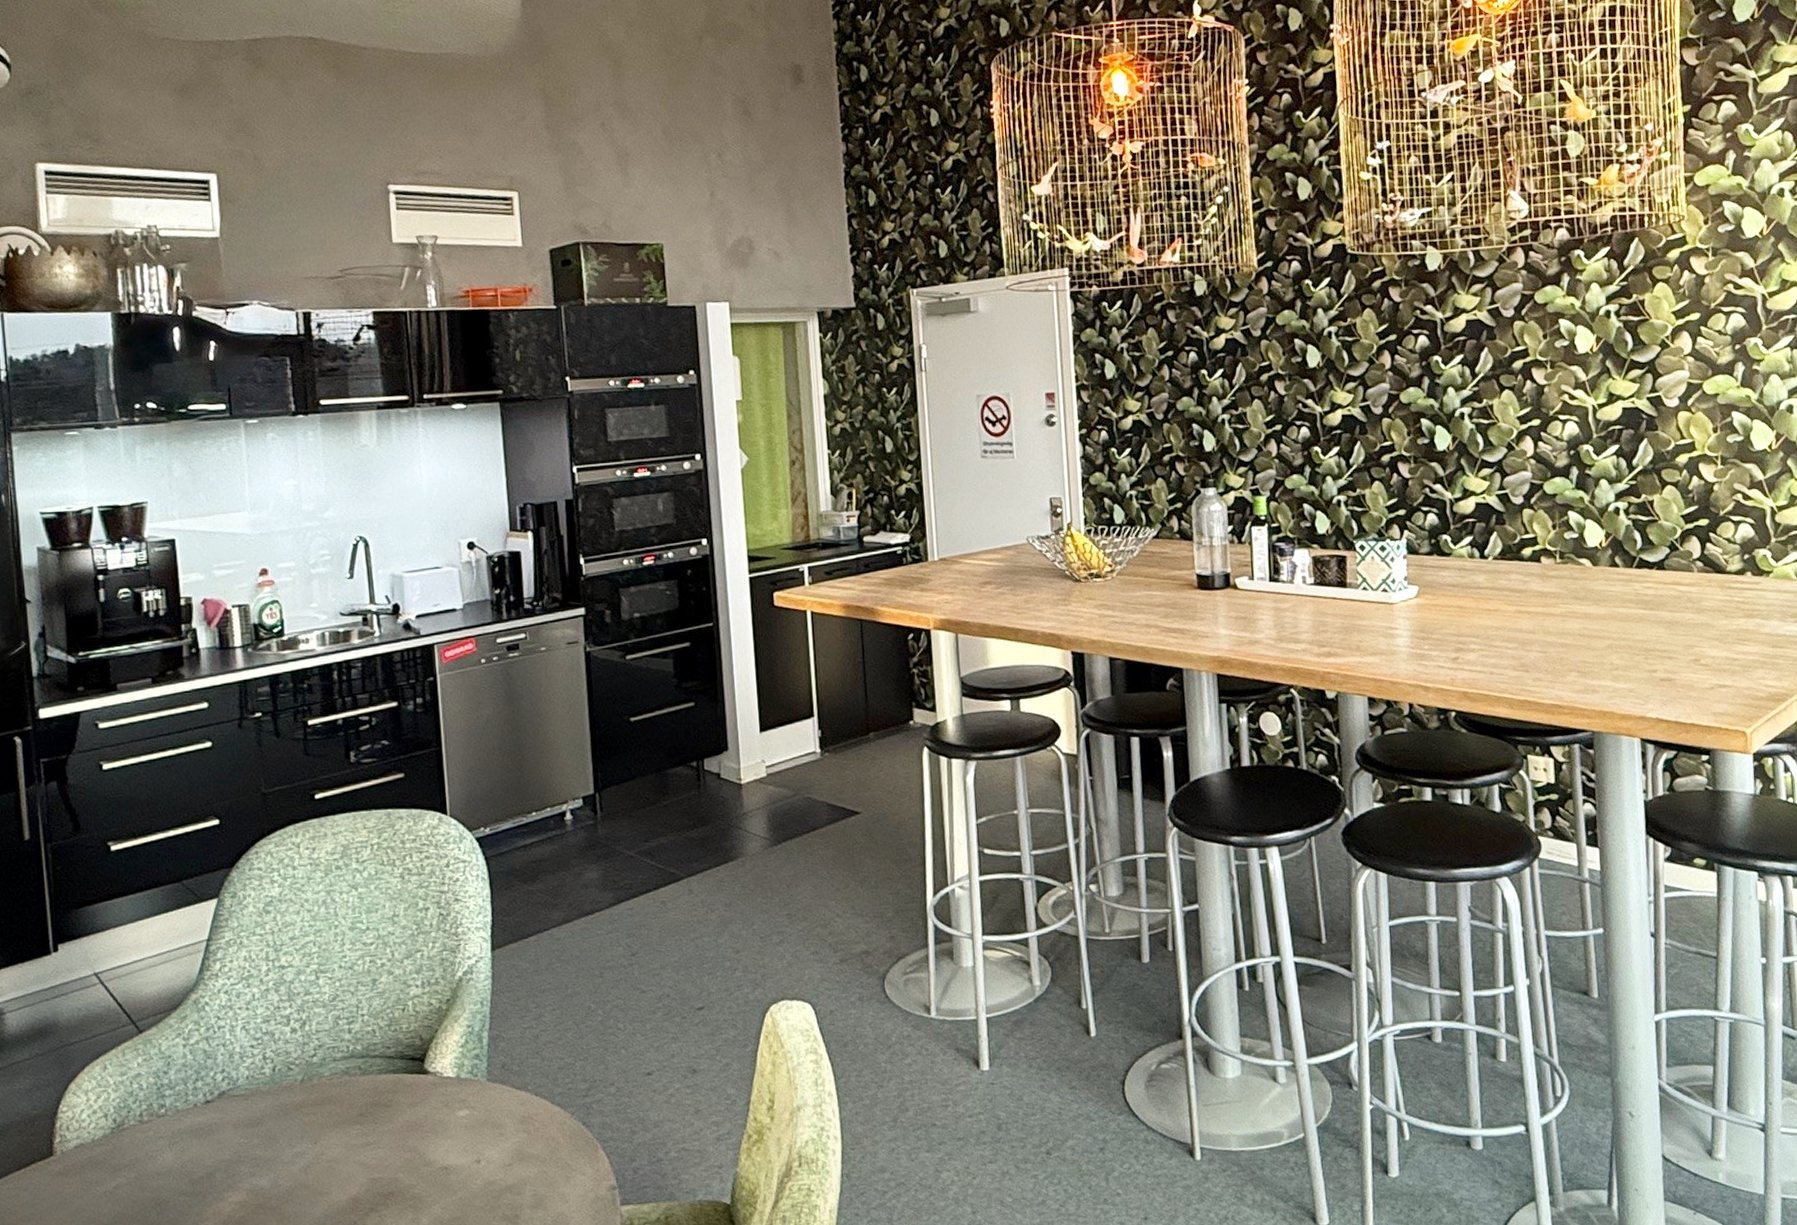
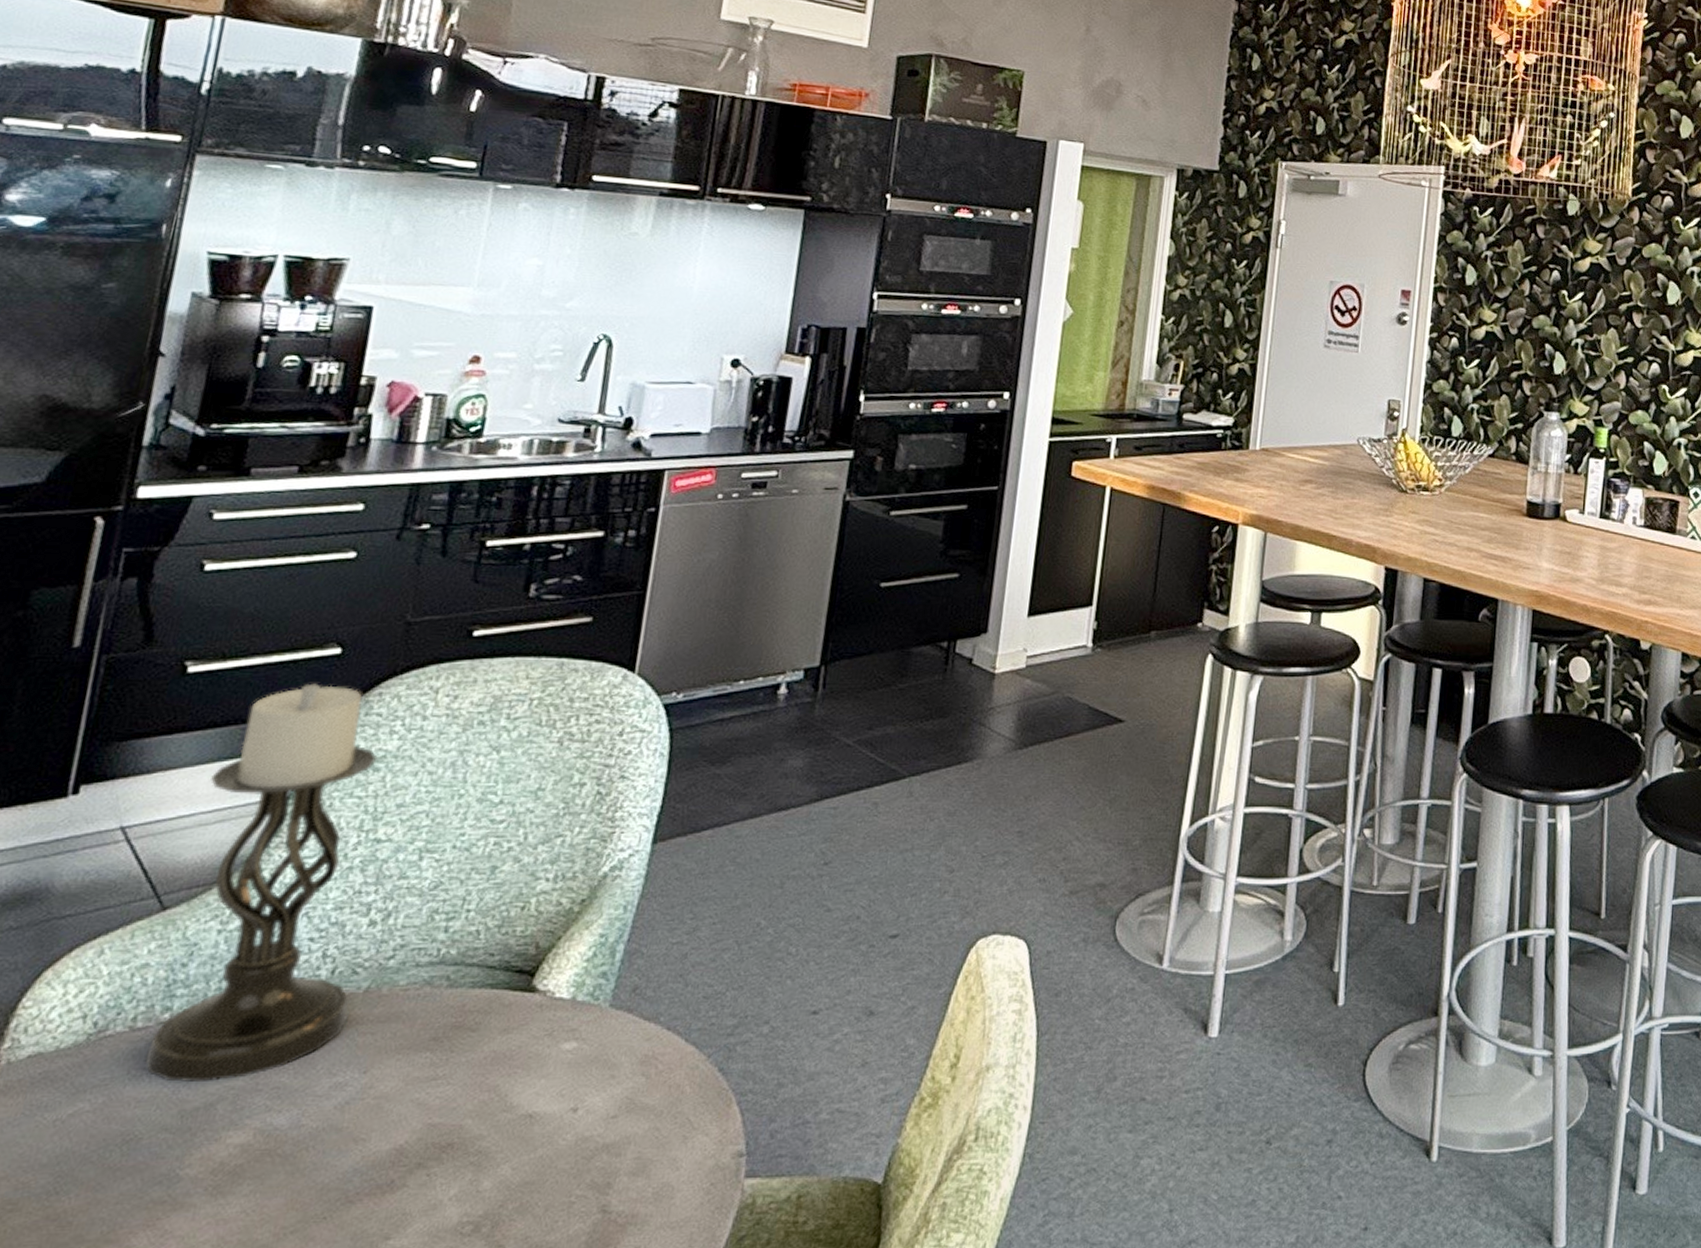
candle holder: none [149,849,294,1159] -> present [144,683,378,1083]

